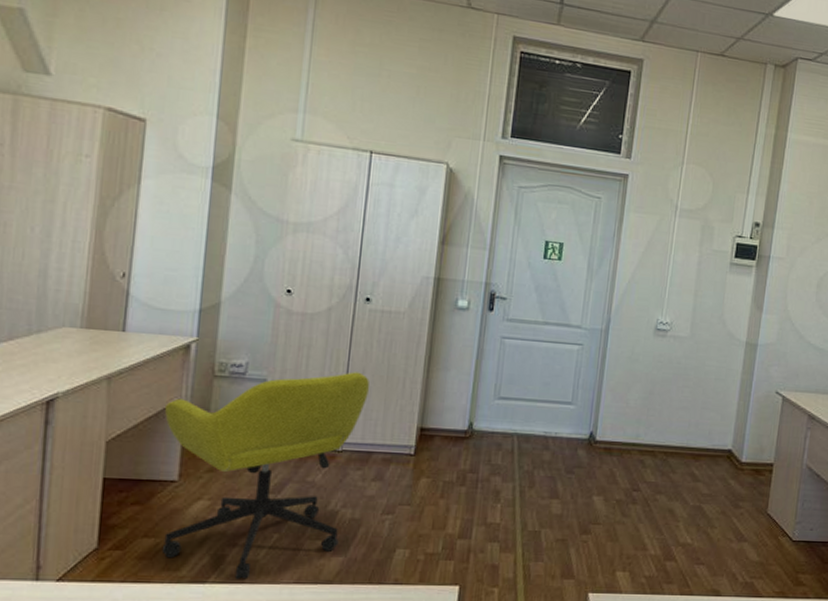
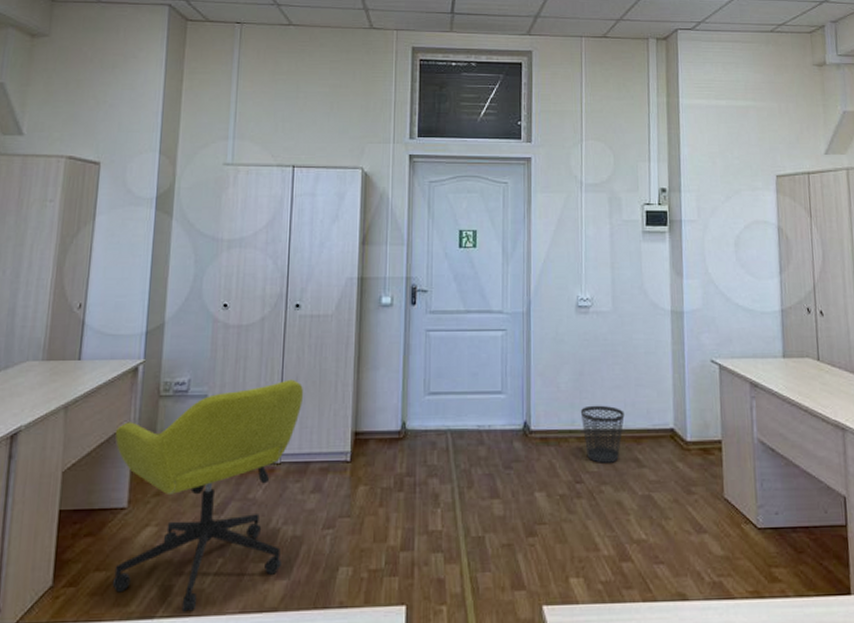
wastebasket: none [646,422,688,476] -> present [581,405,625,463]

